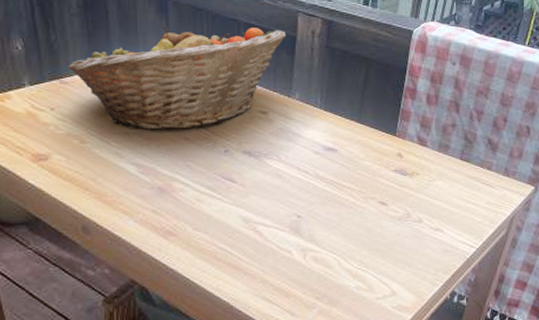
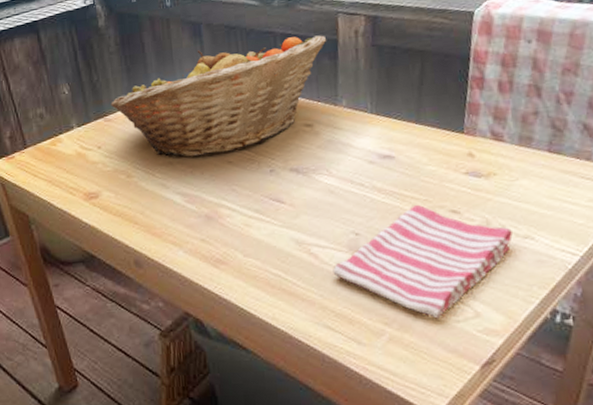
dish towel: none [275,194,427,295] -> present [333,204,513,319]

